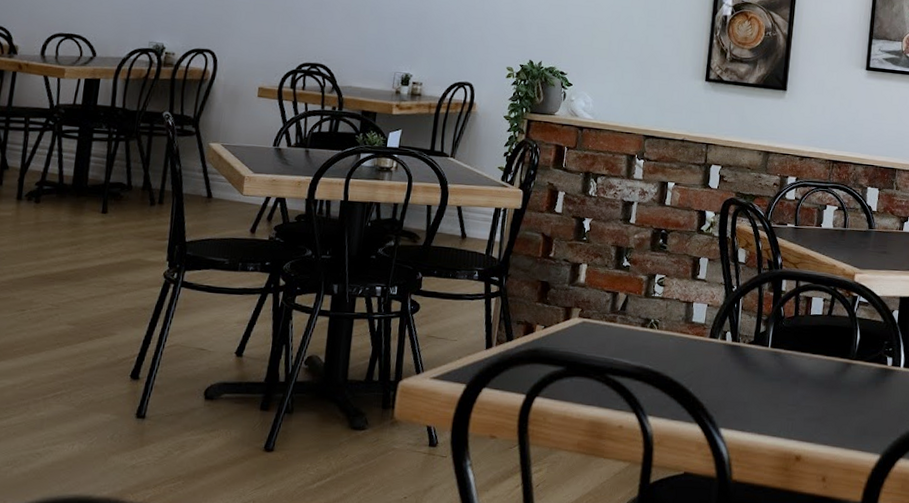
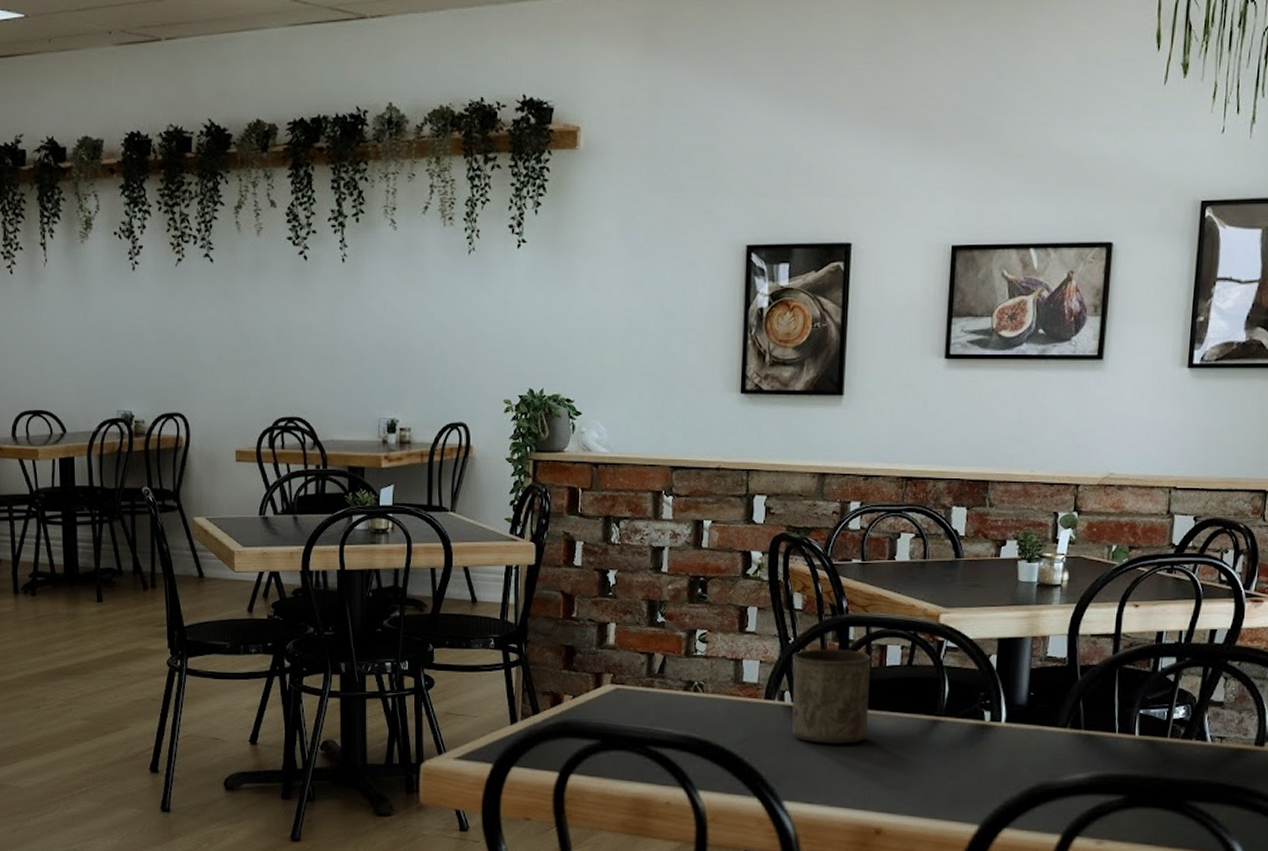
cup: none [731,297,800,380] -> present [792,648,872,744]

